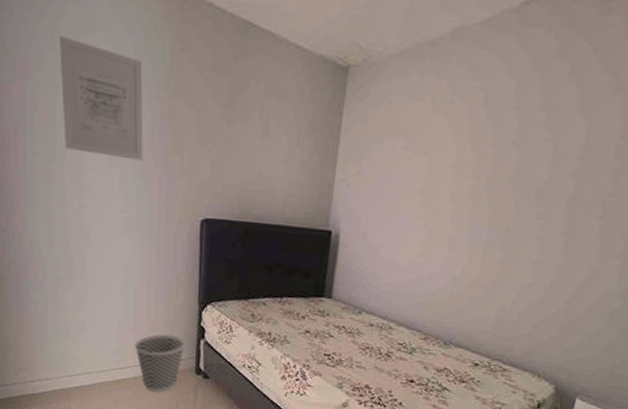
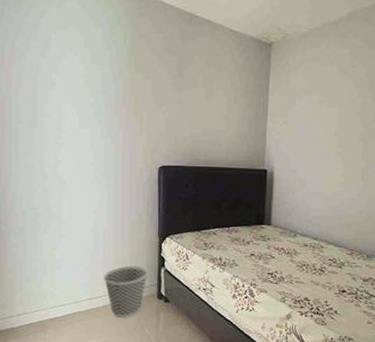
wall art: present [59,35,143,161] -> none [41,29,110,122]

